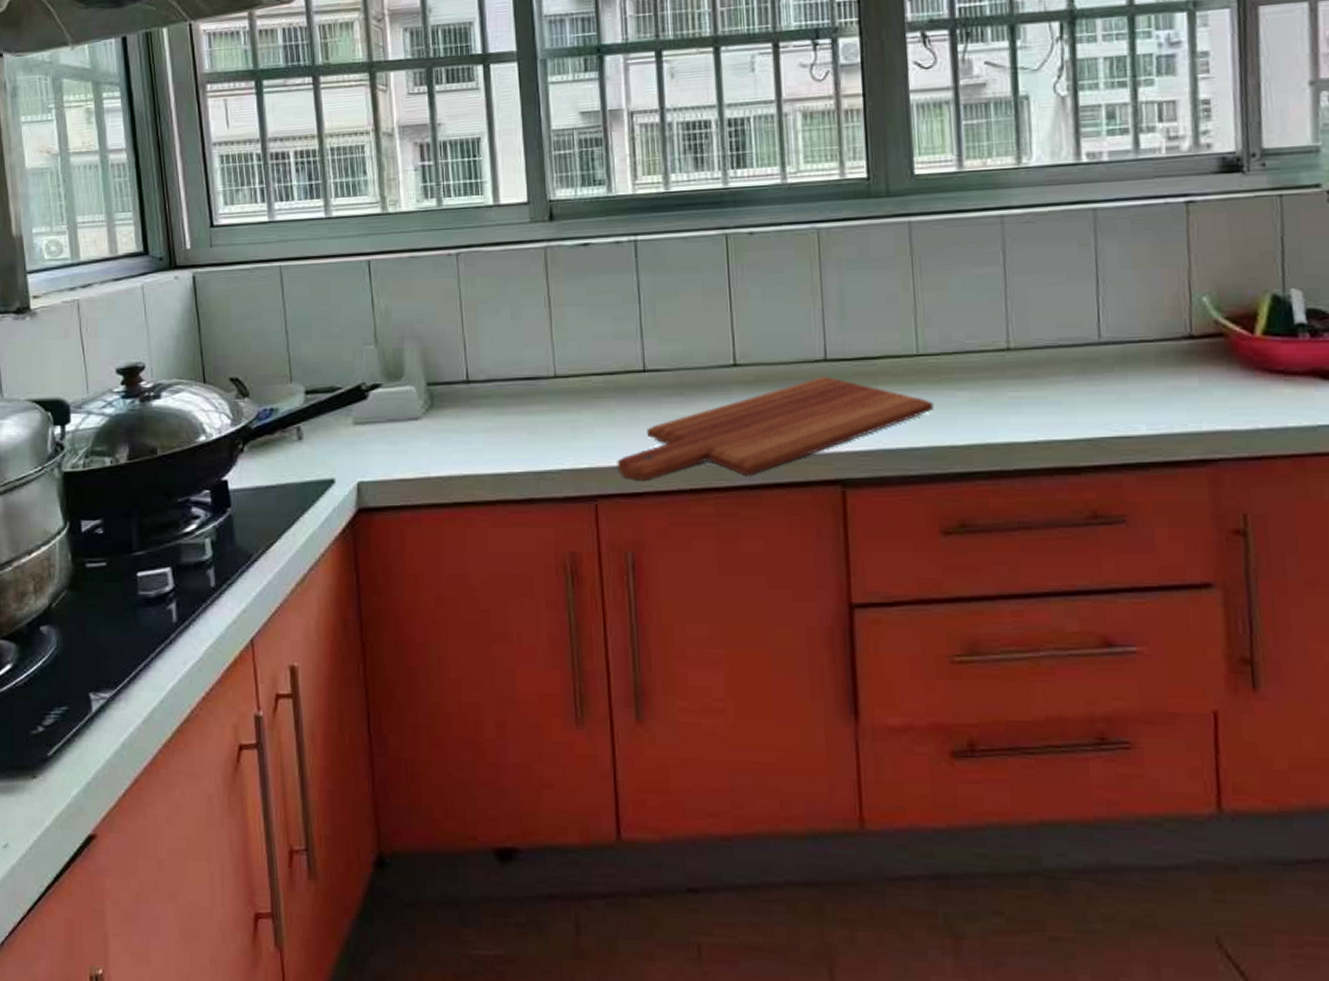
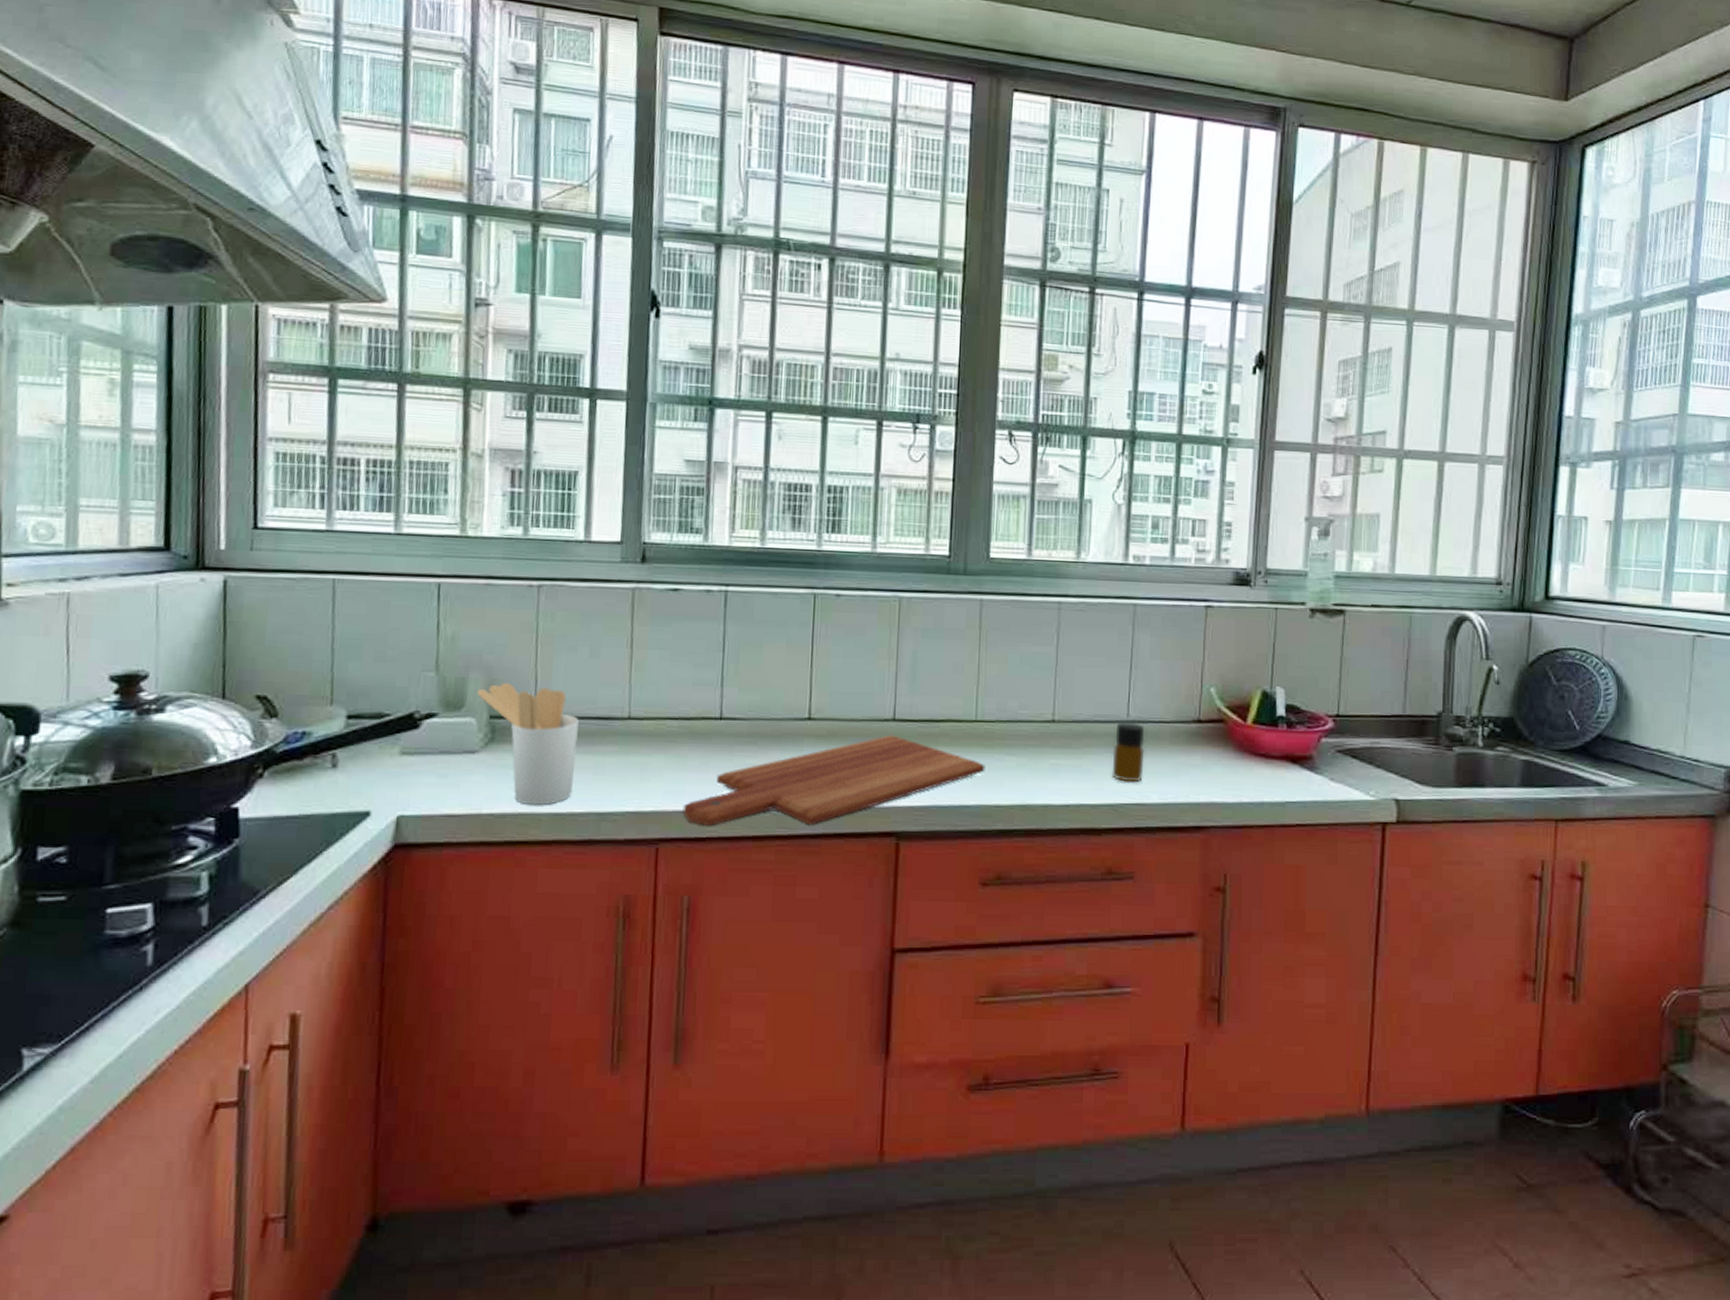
utensil holder: none [413,350,510,468] -> present [476,683,579,806]
bottle: none [1084,344,1127,413] -> present [1112,722,1145,783]

